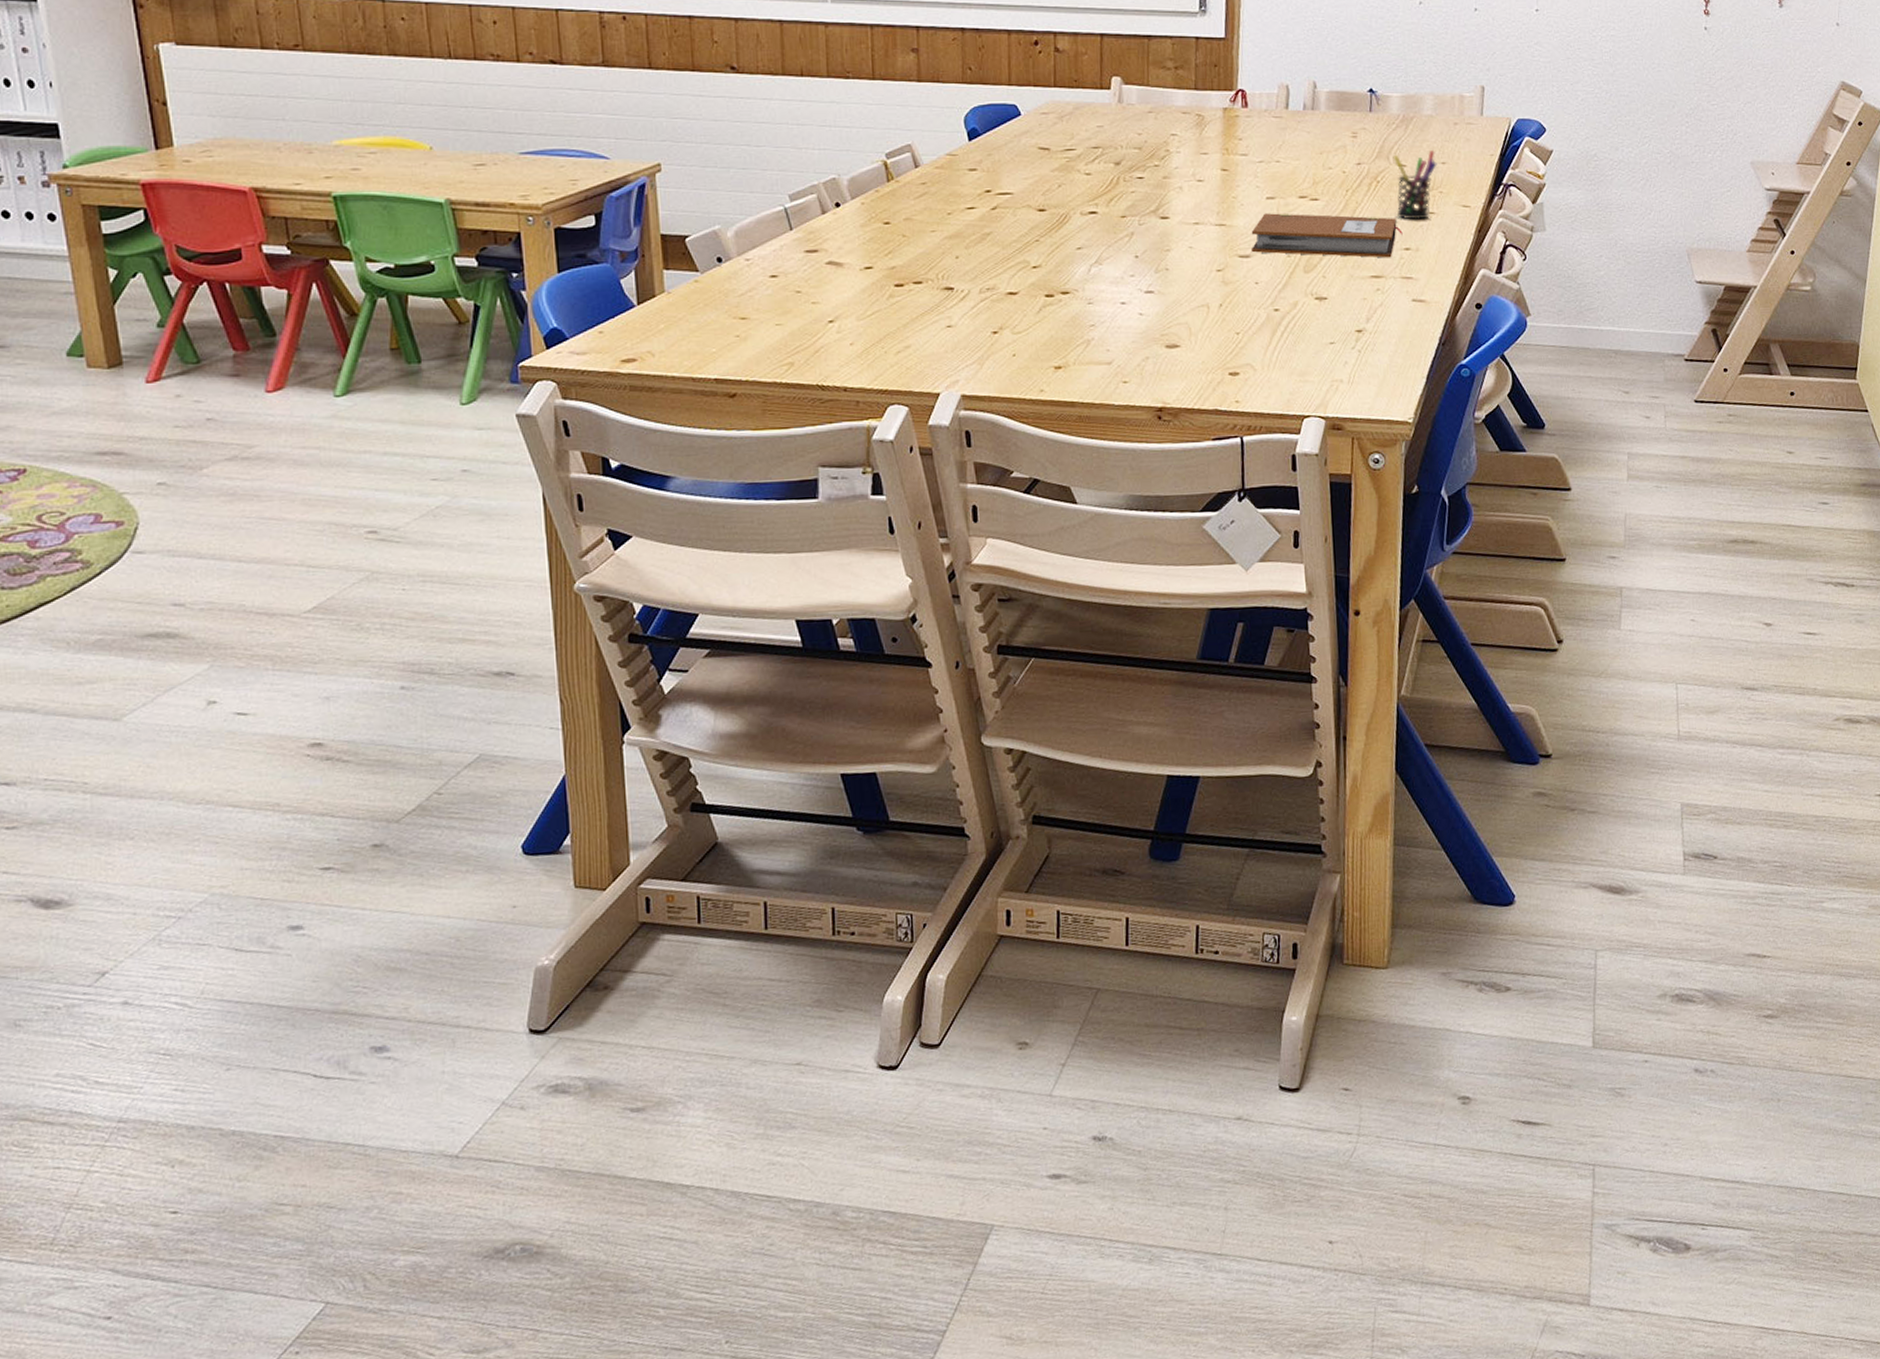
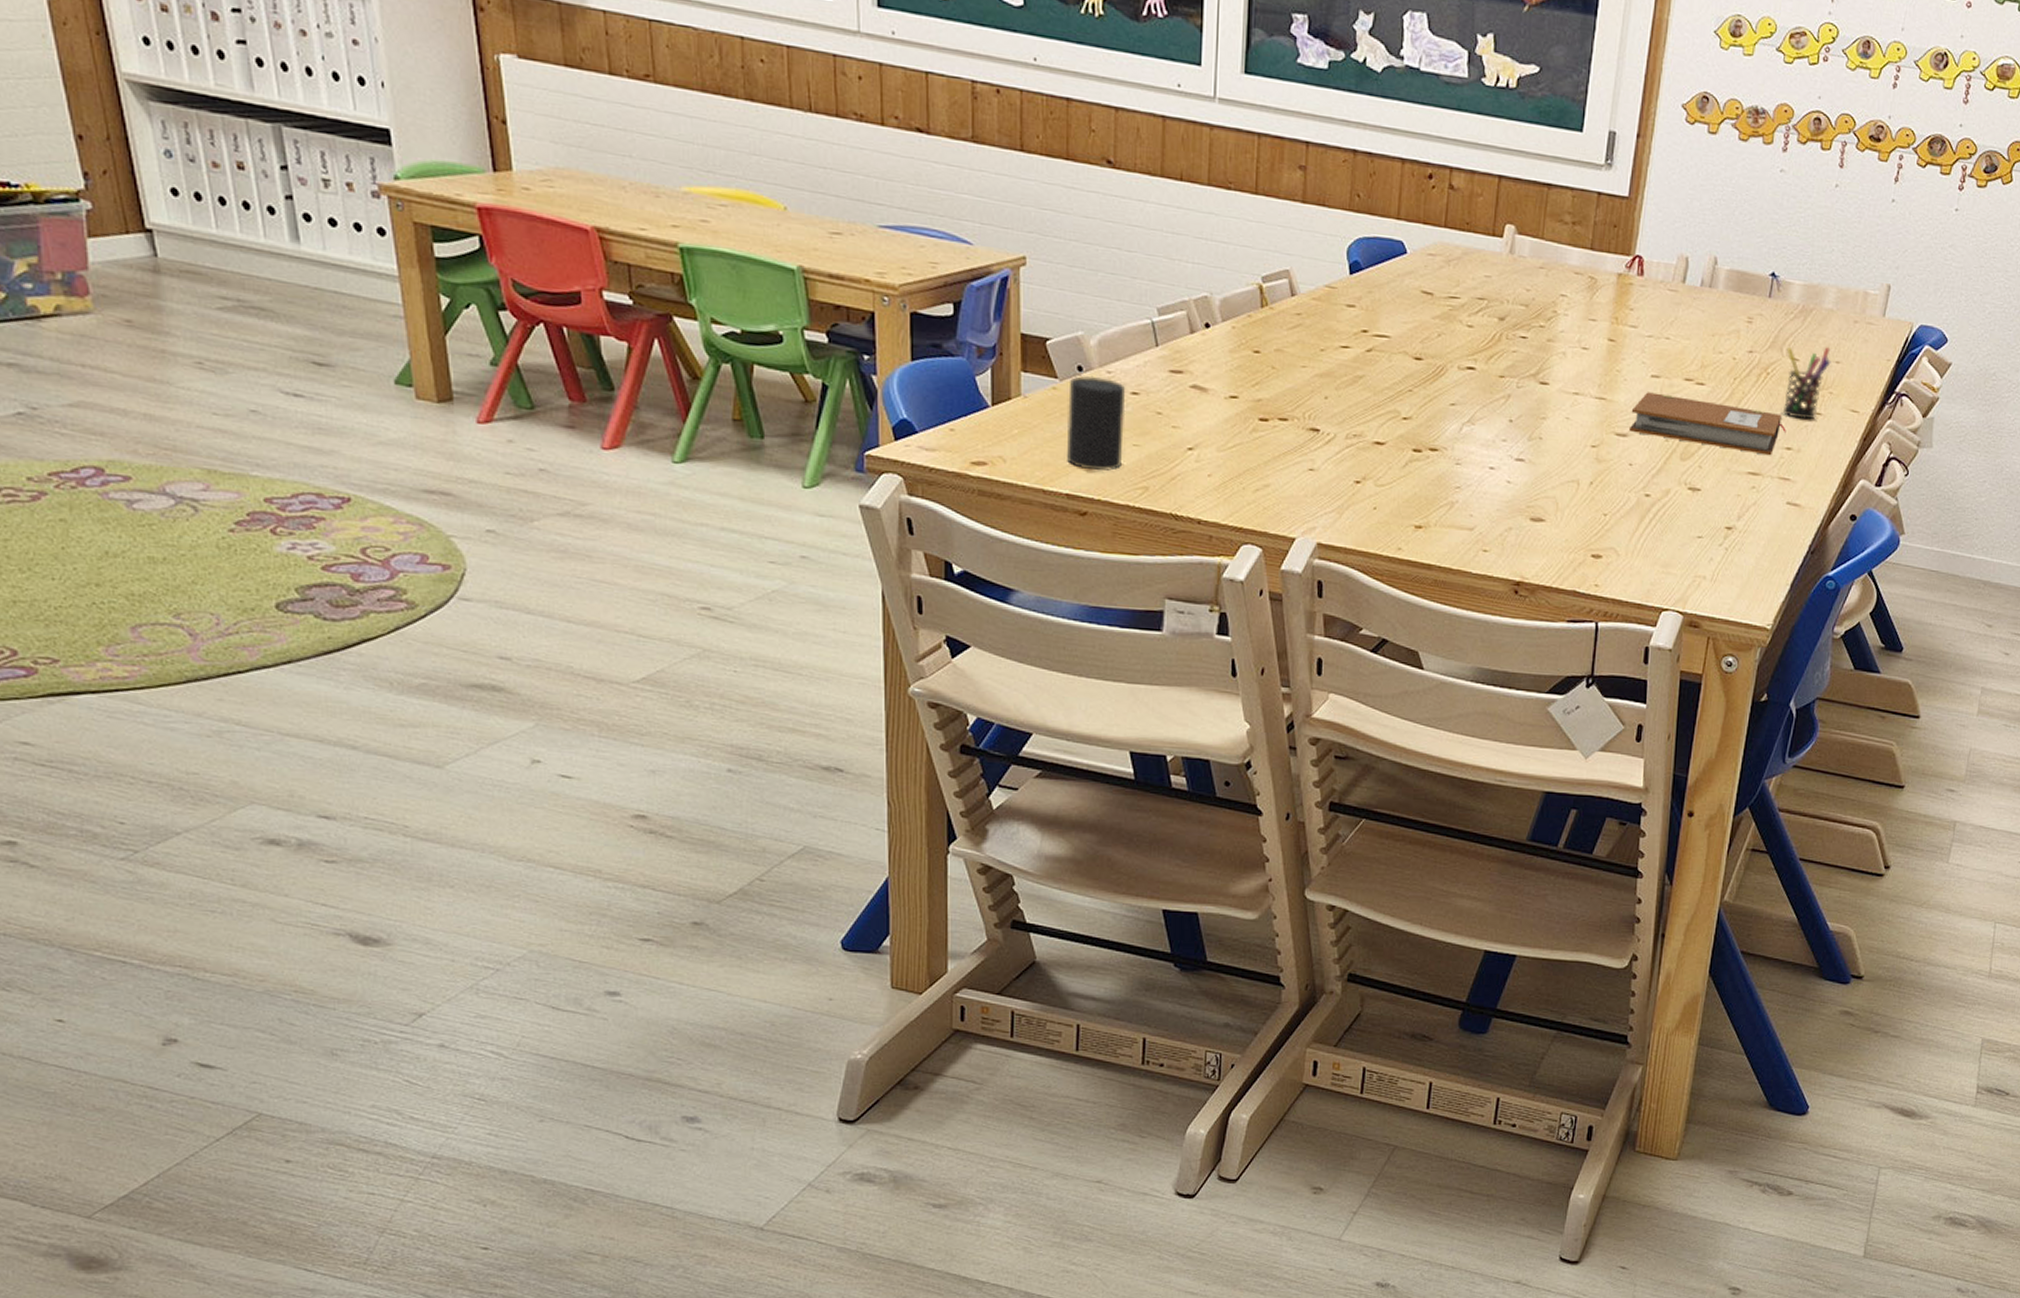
cup: none [710,265,766,354] -> present [1067,375,1126,471]

